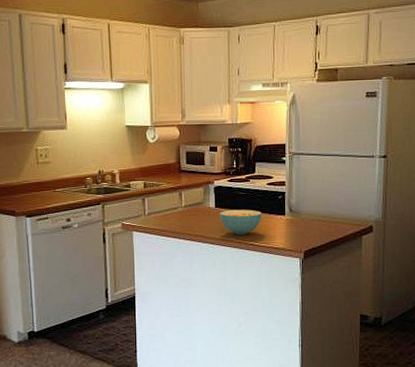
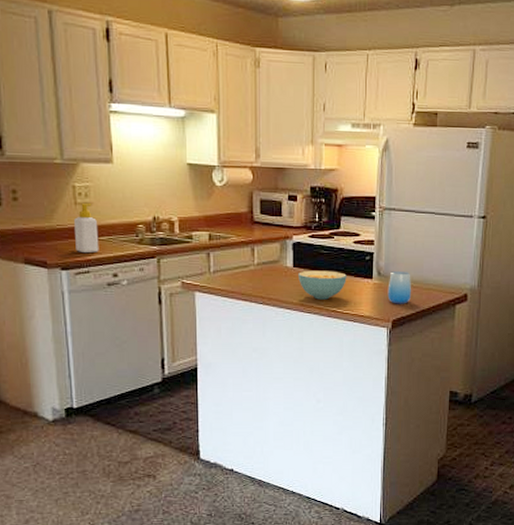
soap bottle: none [36,163,56,203] -> present [73,203,99,254]
cup: none [299,208,320,237] -> present [387,271,411,304]

